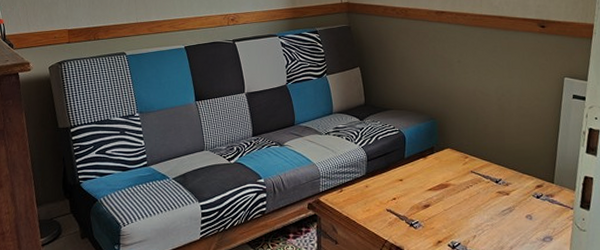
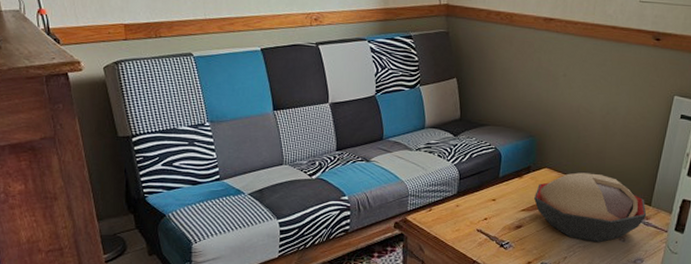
decorative bowl: none [440,152,551,221] -> present [534,172,647,243]

